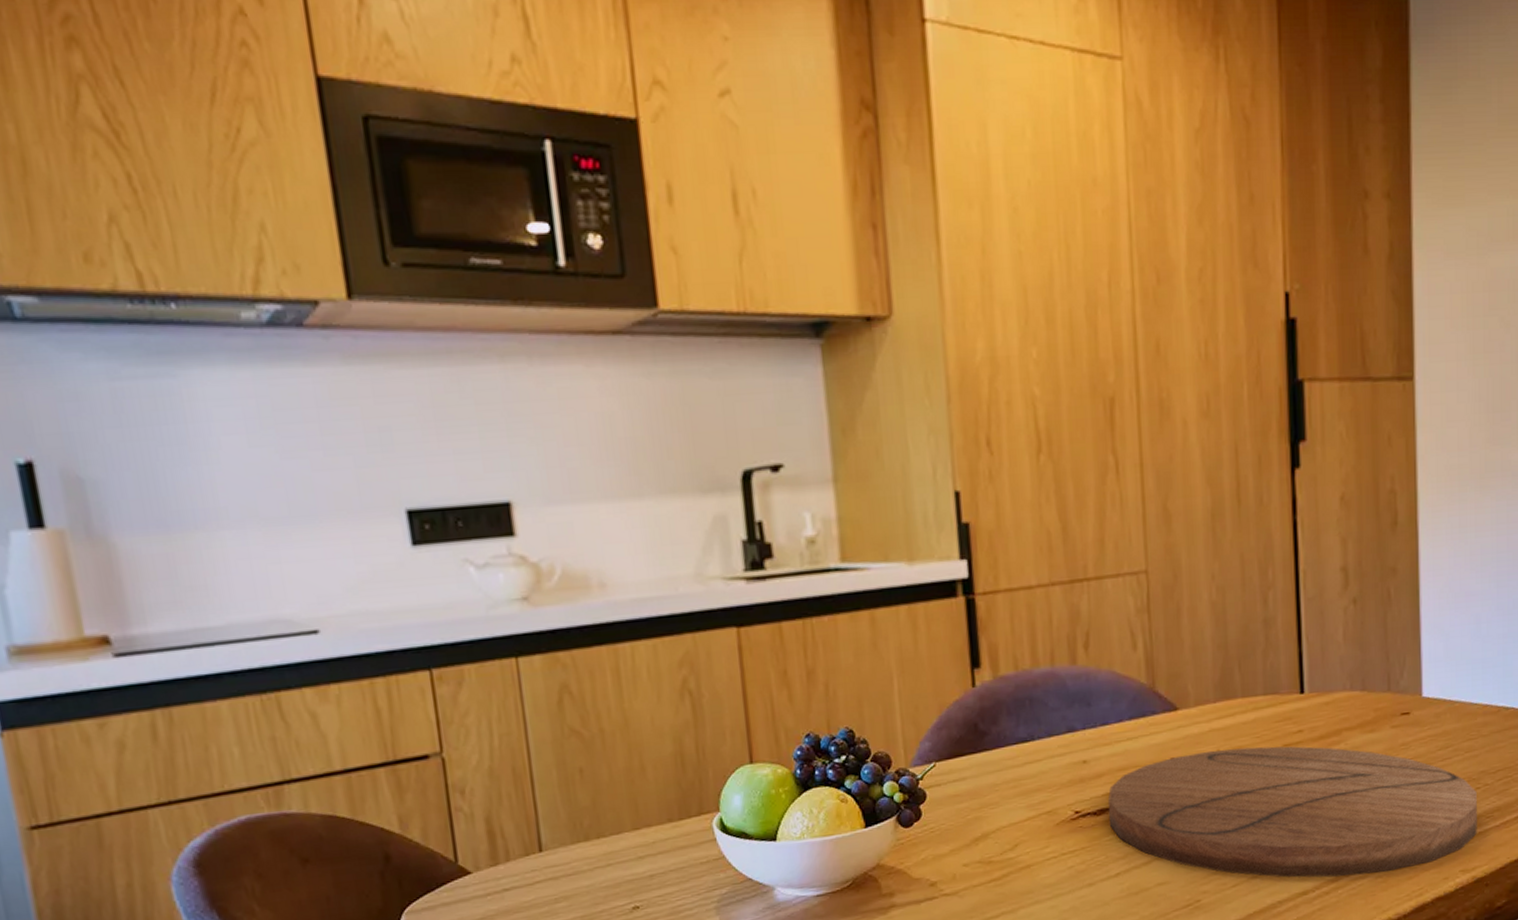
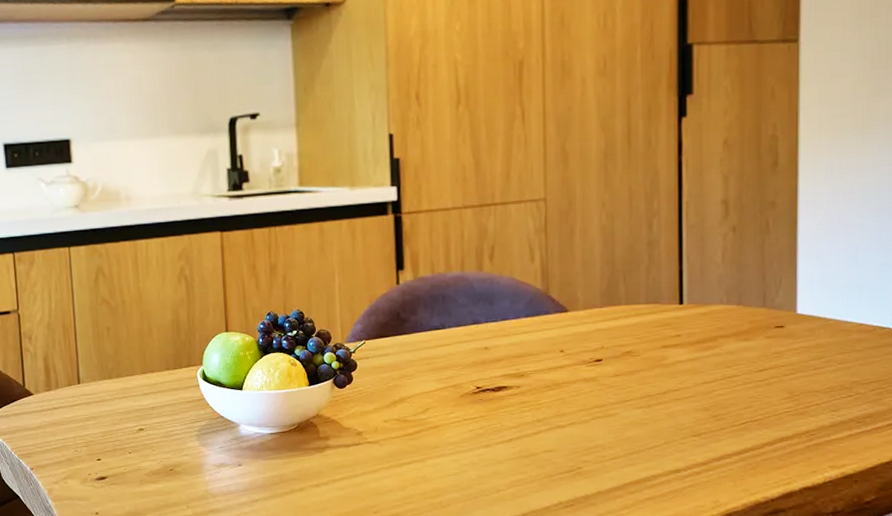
cutting board: present [1108,746,1477,878] -> none [504,346,849,461]

